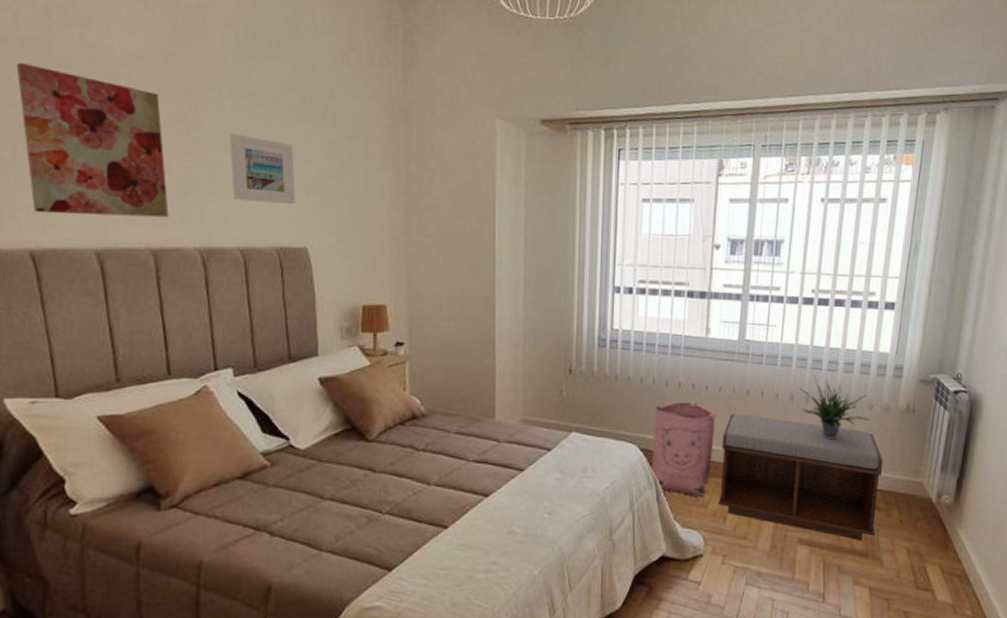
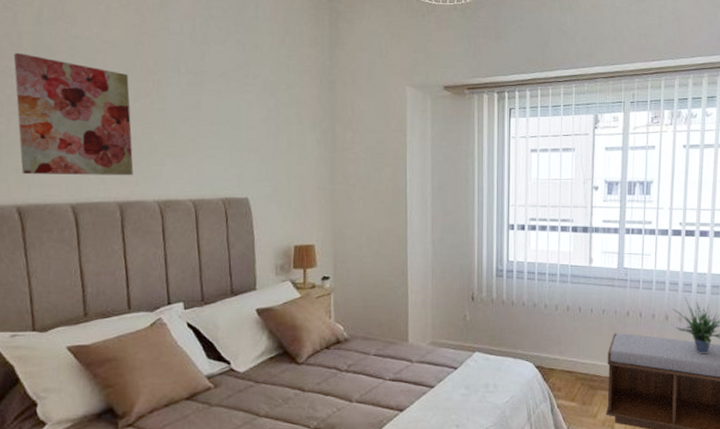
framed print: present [229,133,296,205] -> none [185,105,239,162]
bag: present [650,401,717,498] -> none [545,322,601,409]

